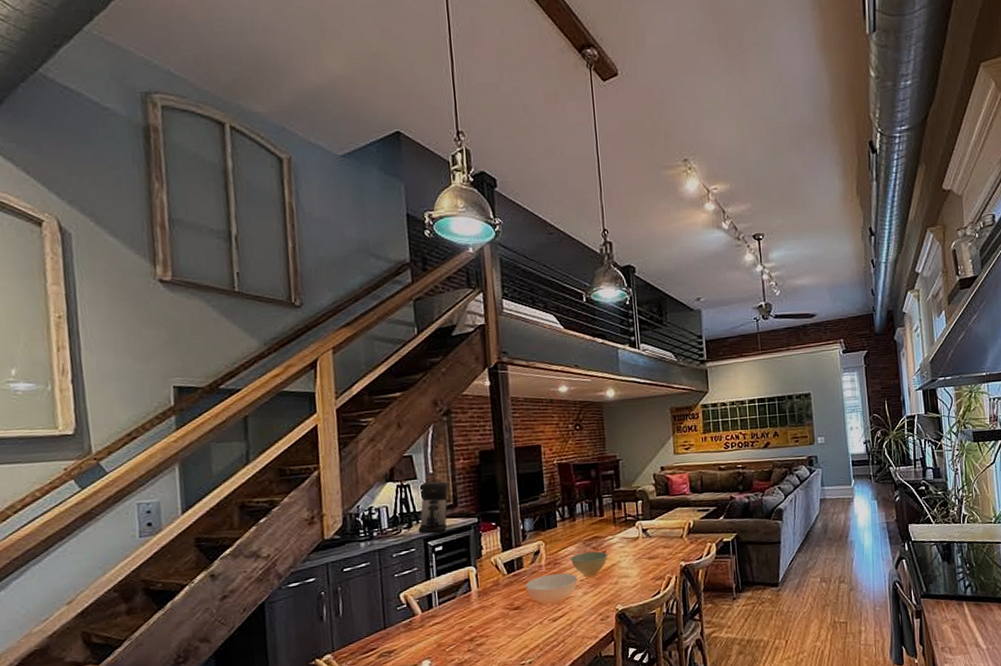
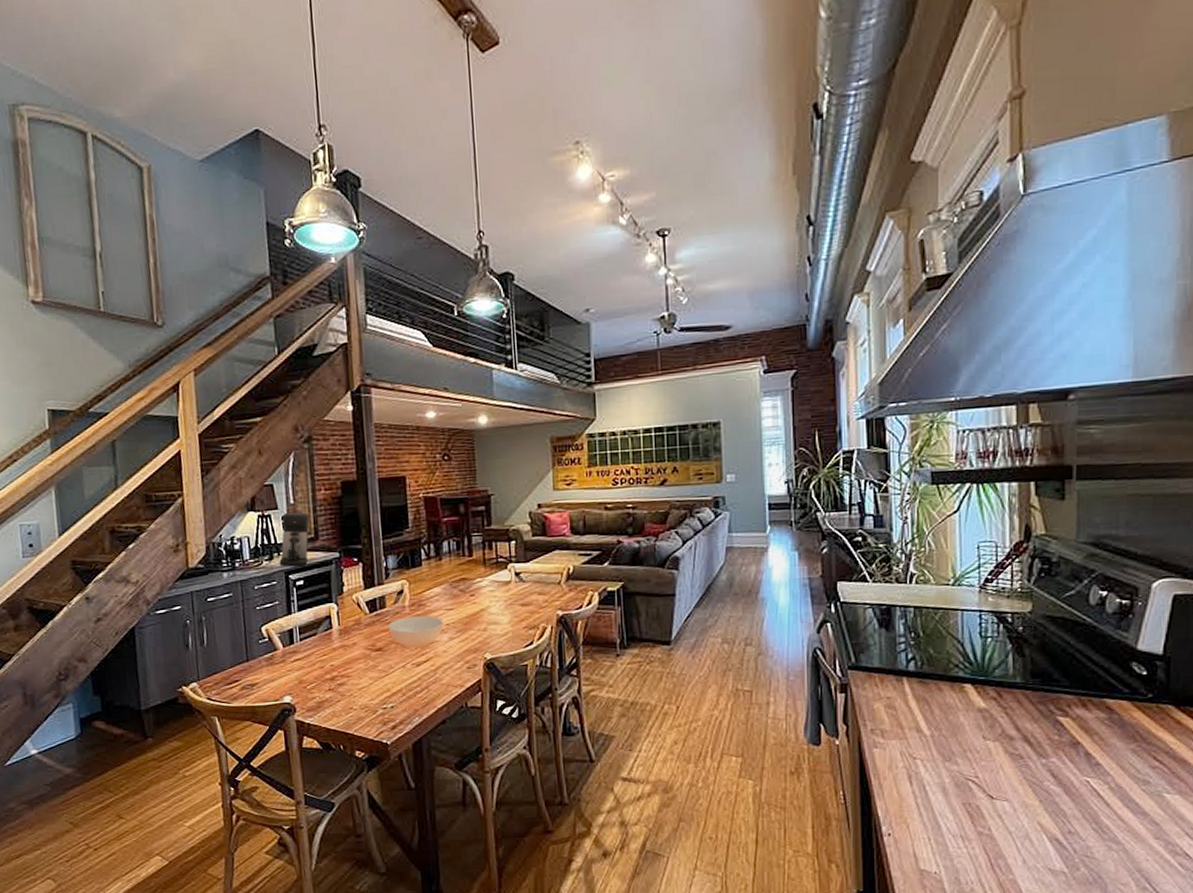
bowl: present [571,551,608,578] -> none [436,594,477,622]

